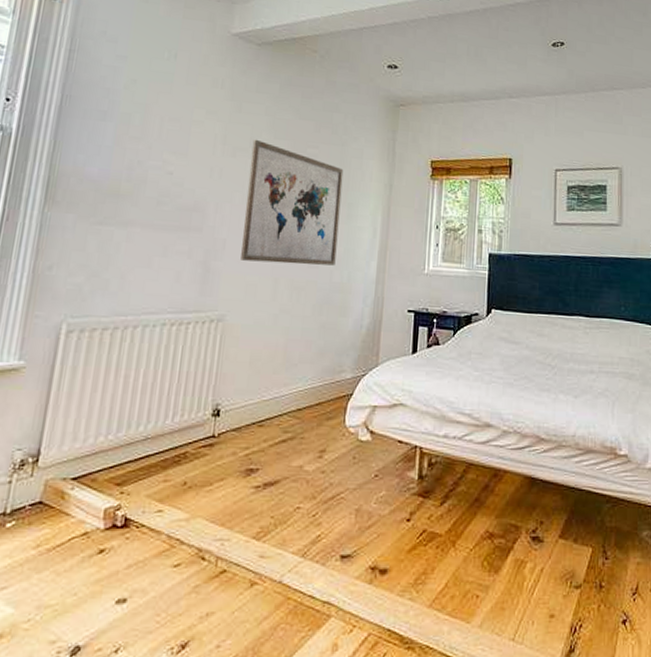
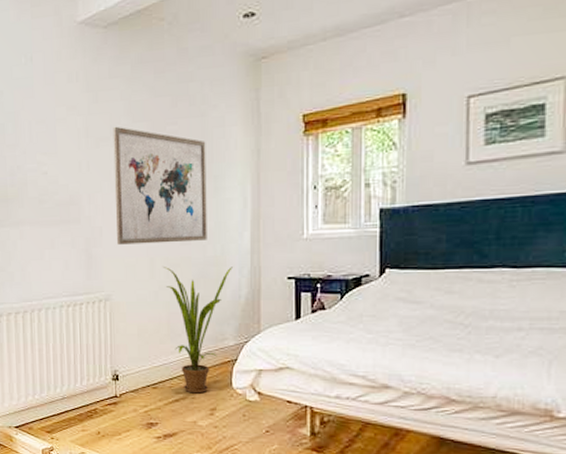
house plant: none [287,289,357,433] -> present [163,267,233,394]

